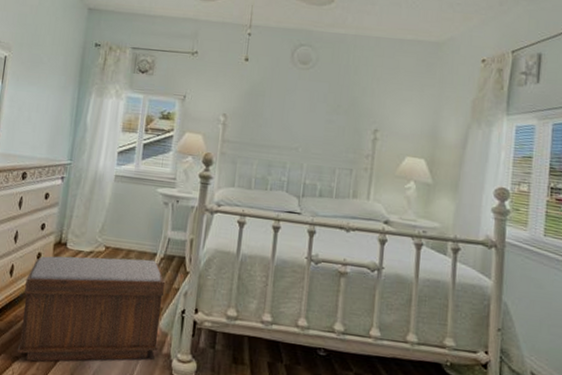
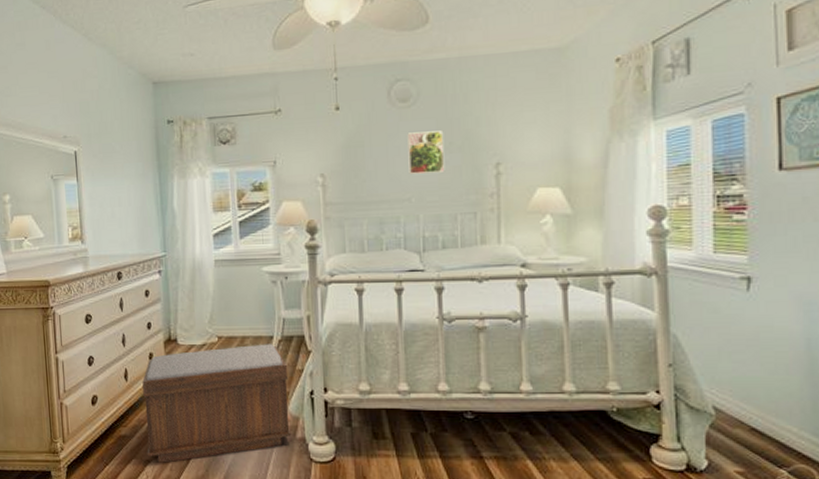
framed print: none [300,91,334,130] -> present [407,130,445,174]

